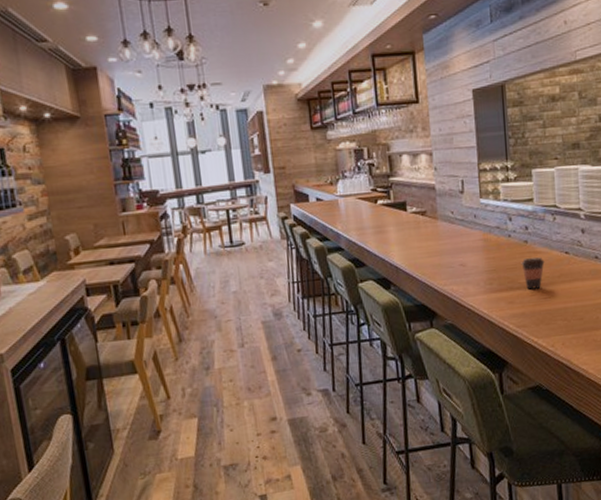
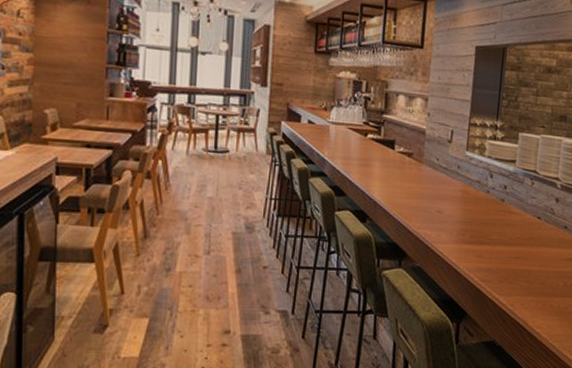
coffee cup: present [521,257,545,290] -> none [495,217,517,248]

